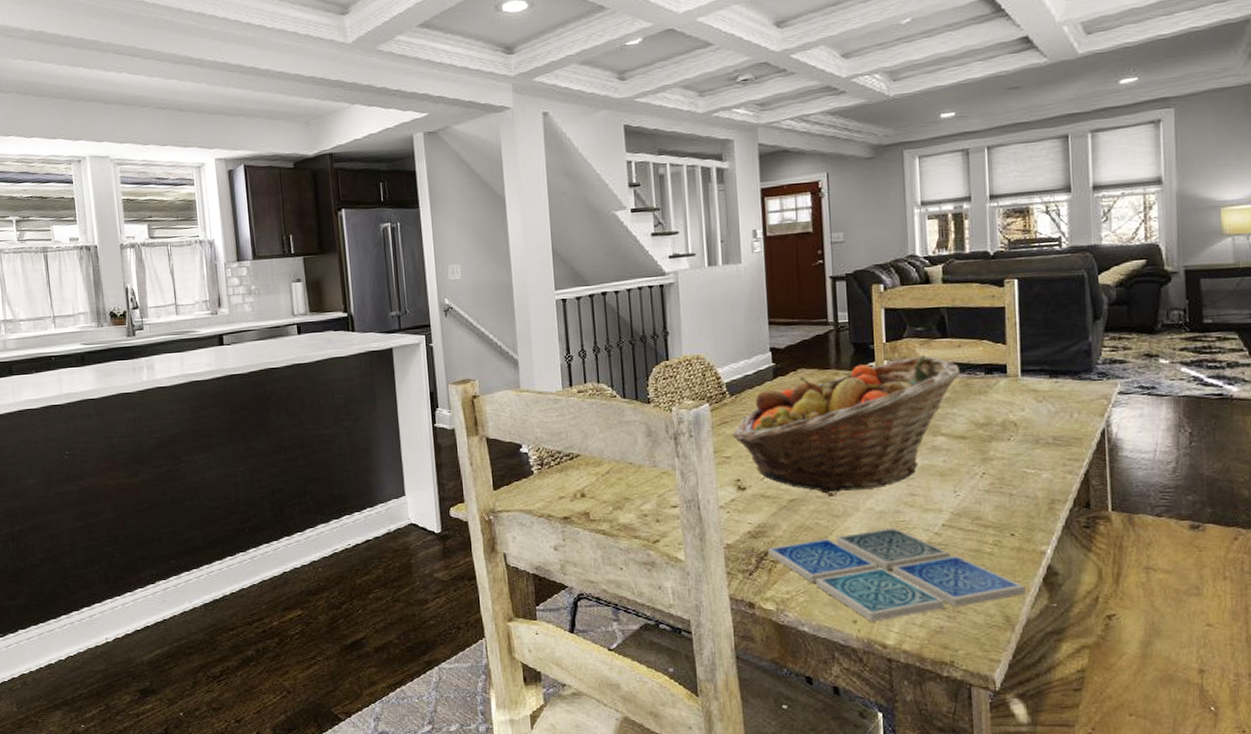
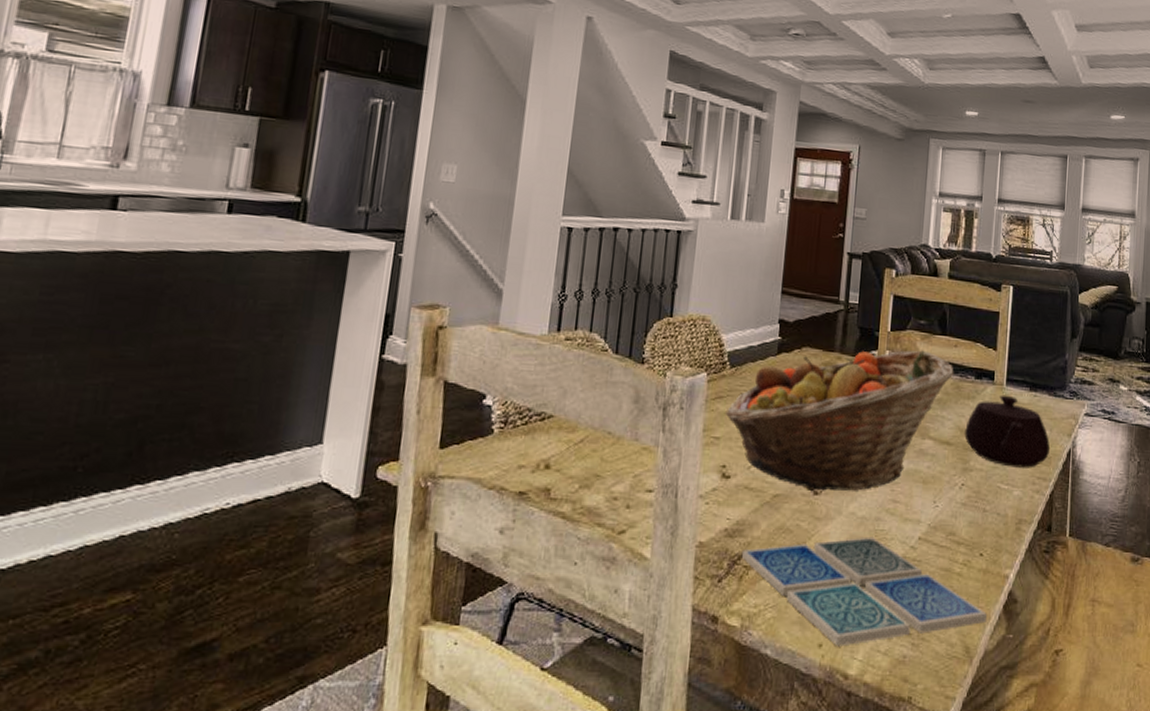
teapot: none [980,385,1079,453] -> present [964,394,1050,468]

